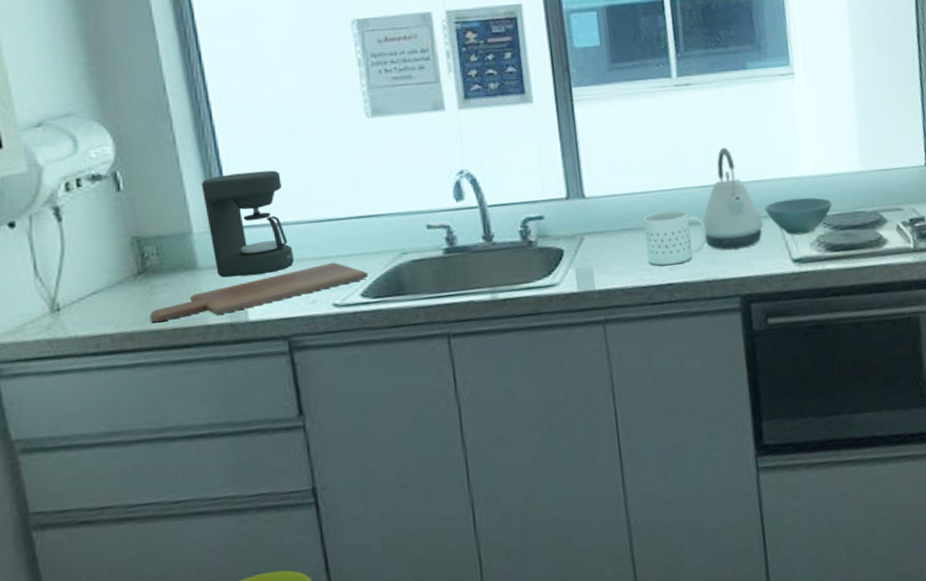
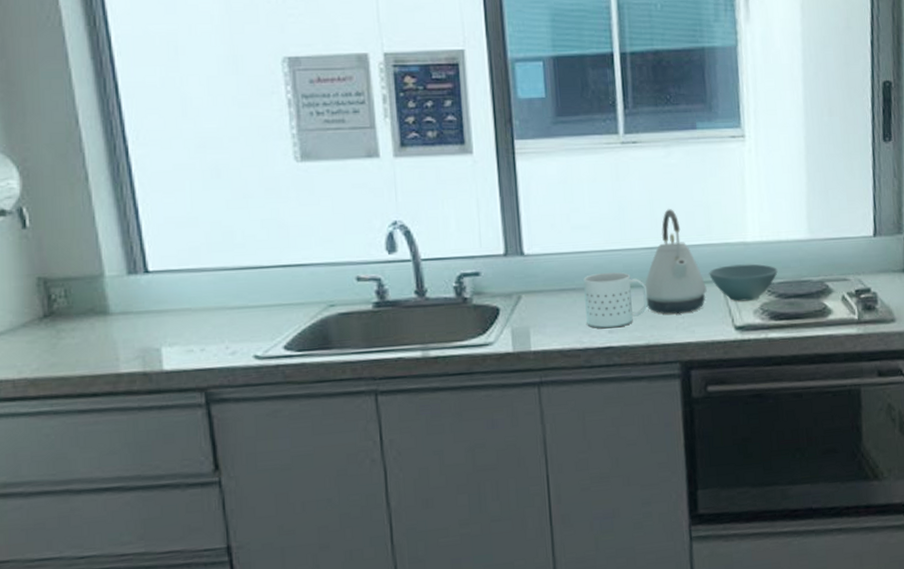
cutting board: present [150,262,369,323] -> none [56,312,293,369]
coffee maker: present [201,170,295,278] -> none [114,213,215,324]

